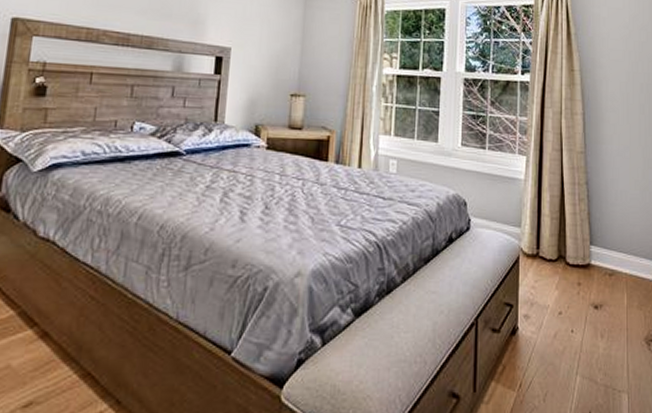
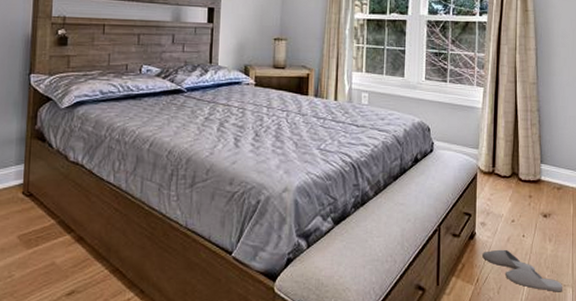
slippers: none [526,347,618,400] -> present [482,249,563,292]

